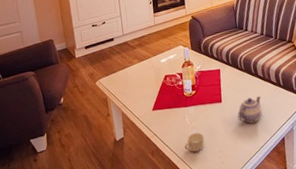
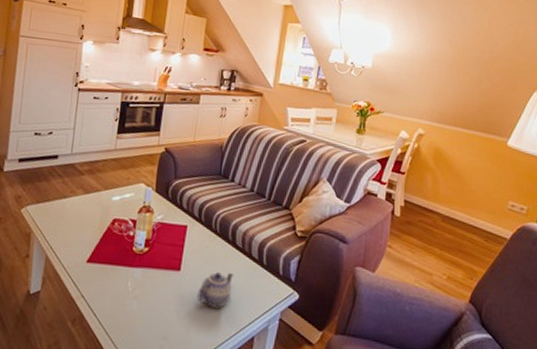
cup: present [184,132,205,153] -> none [117,305,147,333]

